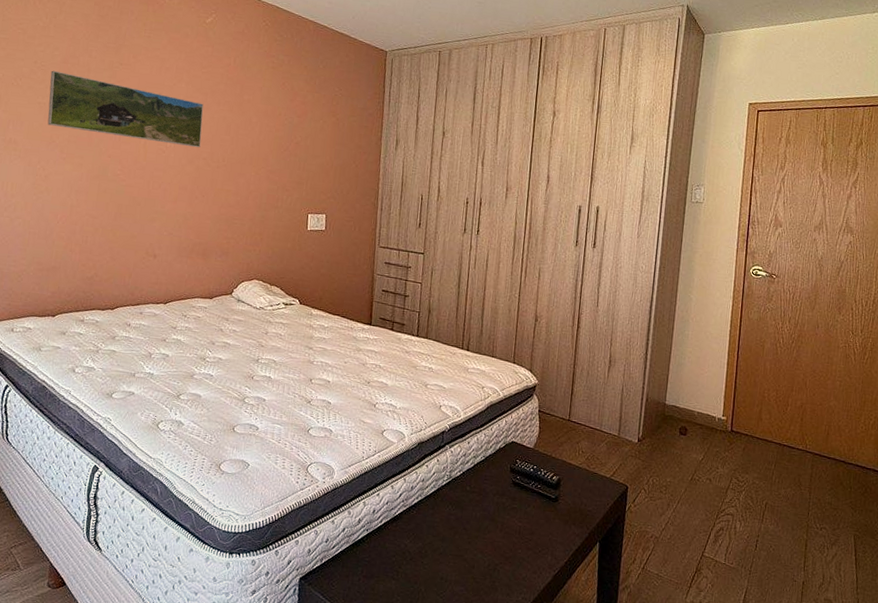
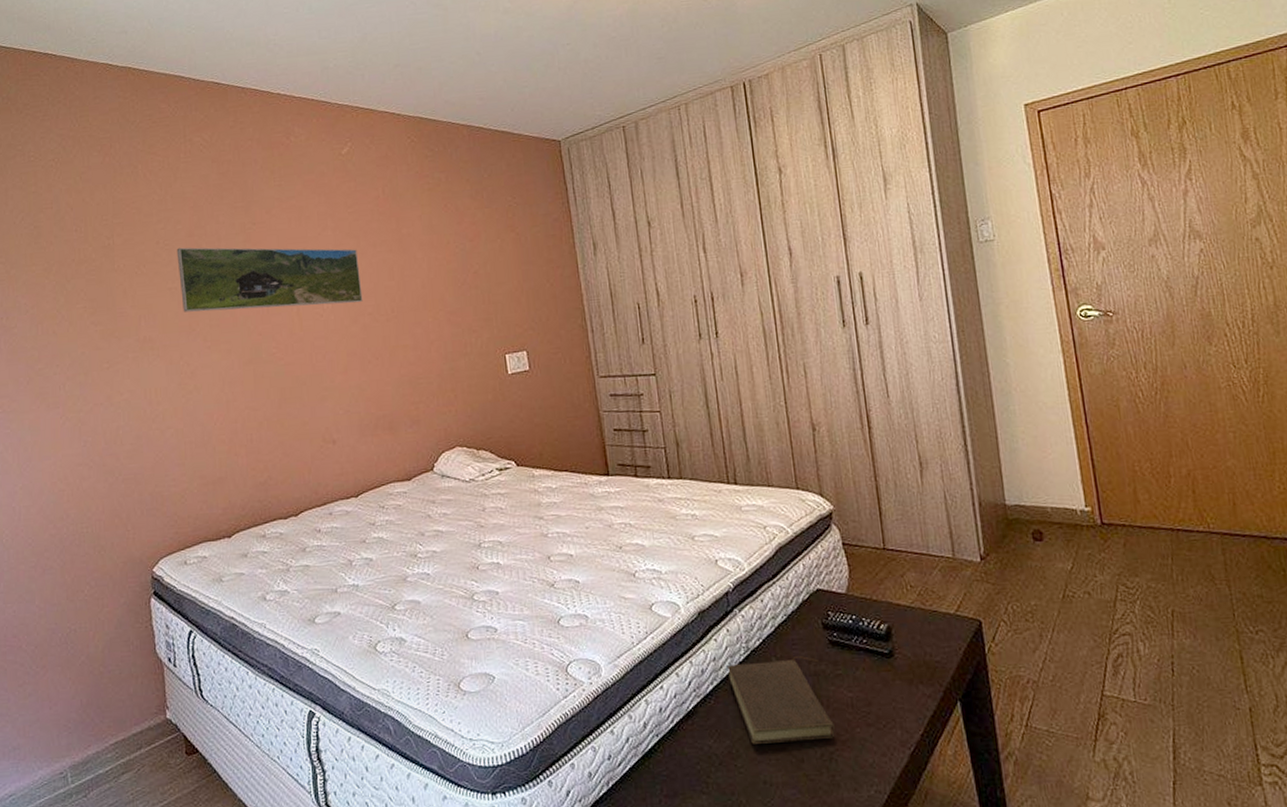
book: none [431,487,503,554] -> present [728,655,835,744]

